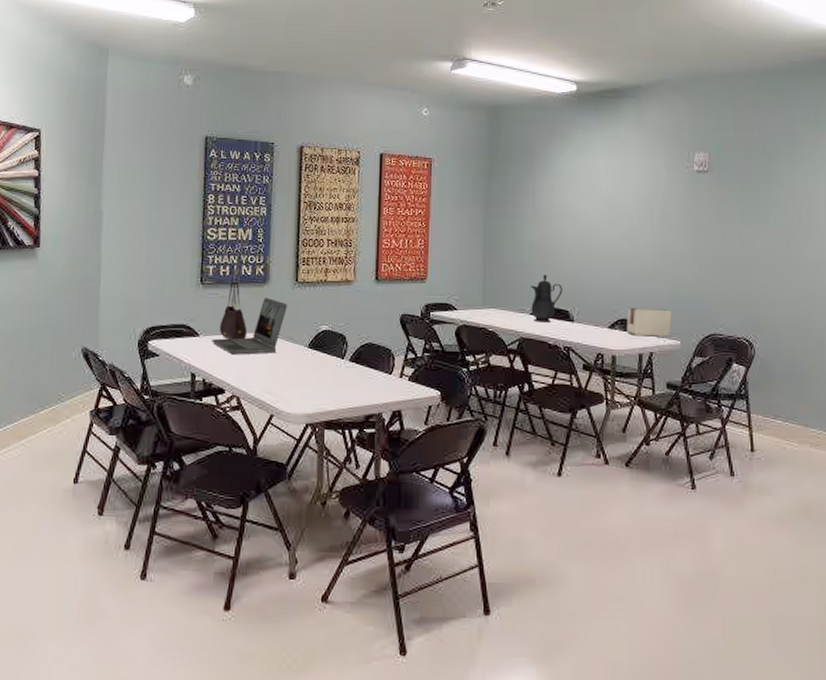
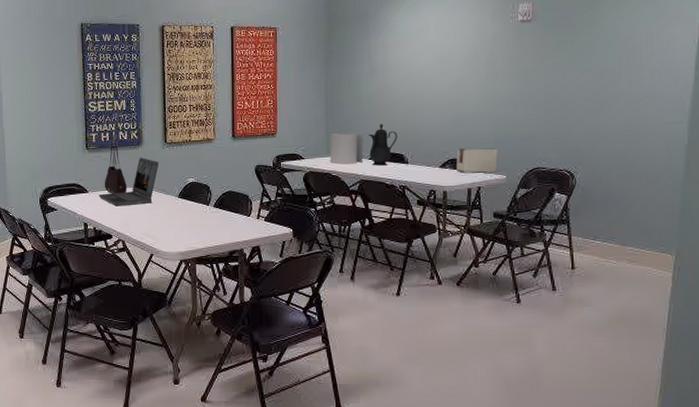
paper towel roll: none [487,283,525,319] -> present [330,133,364,164]

